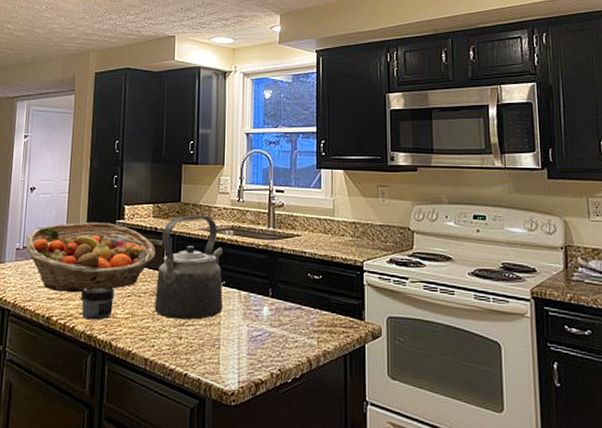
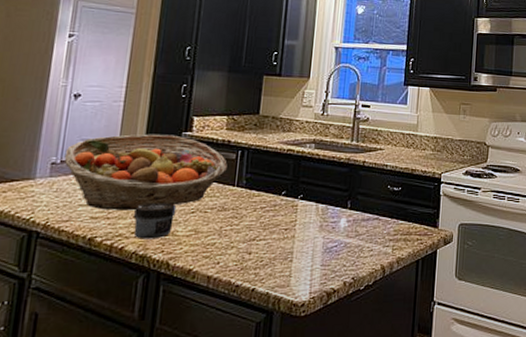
kettle: present [154,215,223,320] -> none [222,128,302,234]

